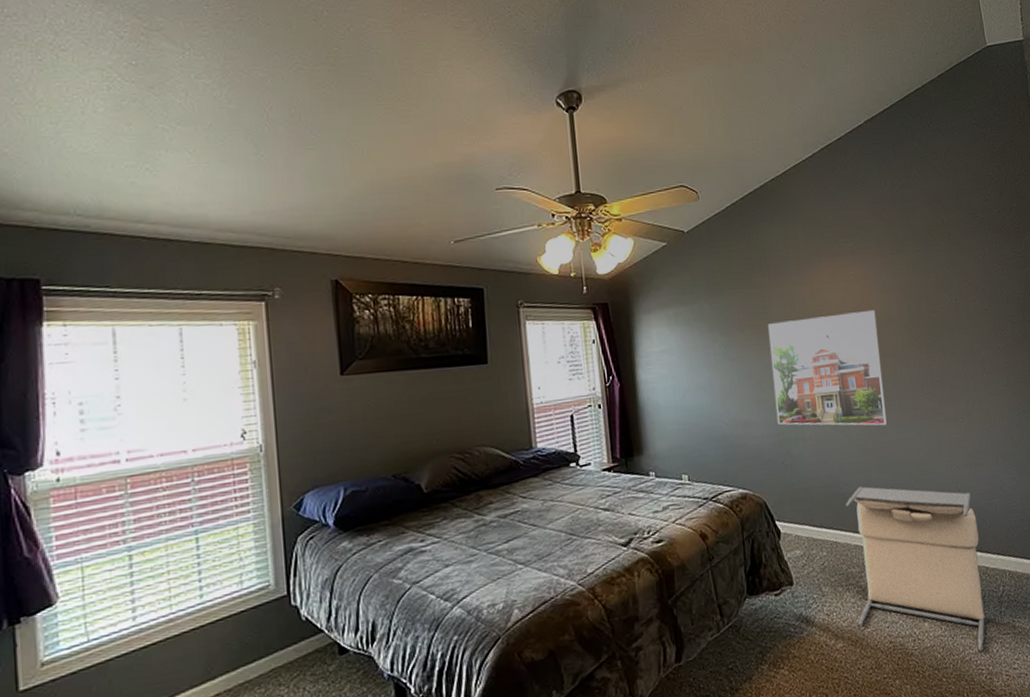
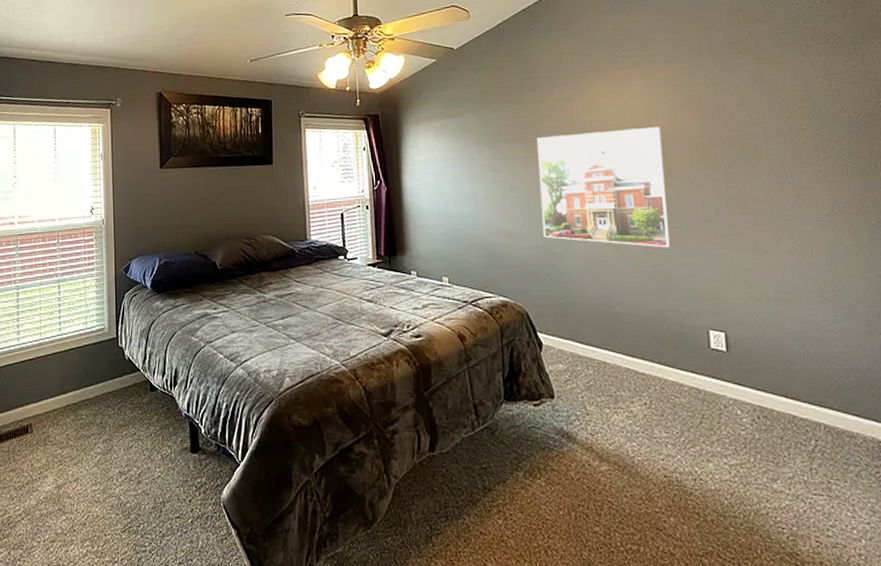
laundry hamper: present [845,486,985,651] -> none [617,308,789,507]

